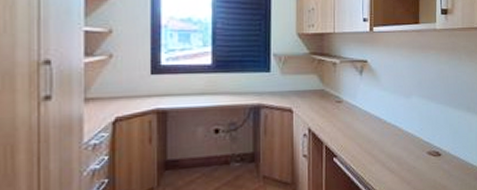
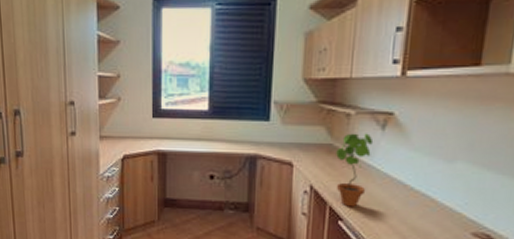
potted plant: none [328,78,355,144] -> present [336,133,374,207]

